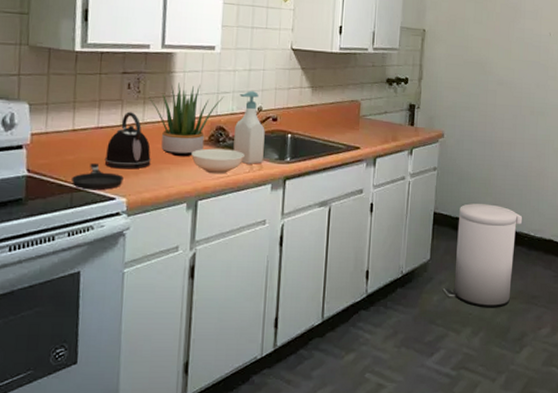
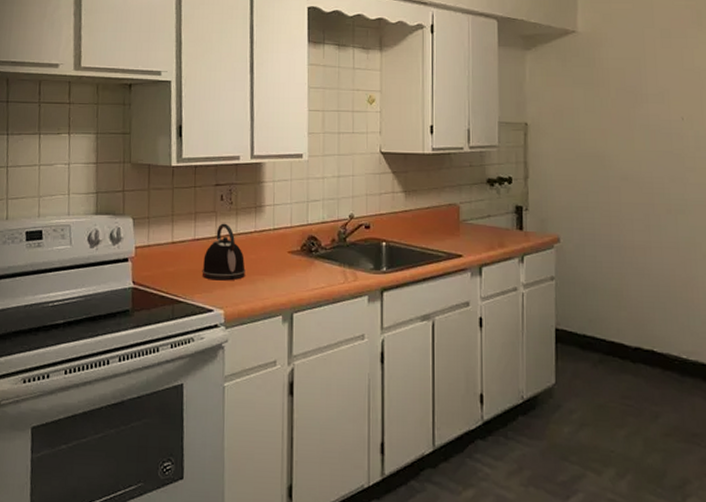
frying pan: present [70,164,124,191] -> none [171,275,220,302]
potted plant: present [148,82,224,157] -> none [240,192,314,268]
bowl: present [191,148,244,174] -> none [284,258,338,286]
soap bottle: present [233,91,265,164] -> none [326,198,358,275]
pedal bin: present [442,203,523,308] -> none [574,319,670,446]

